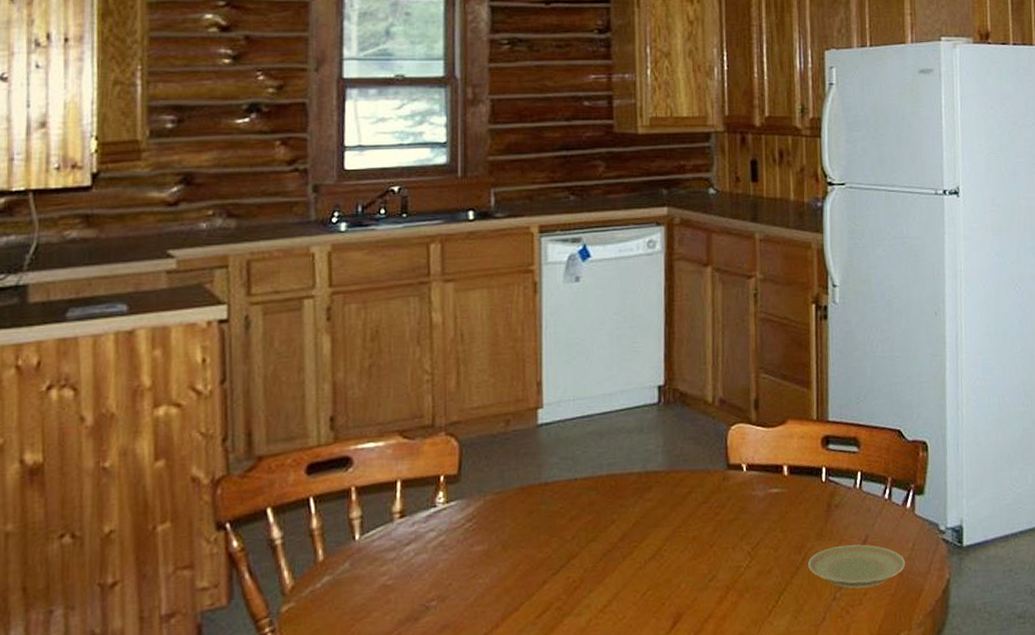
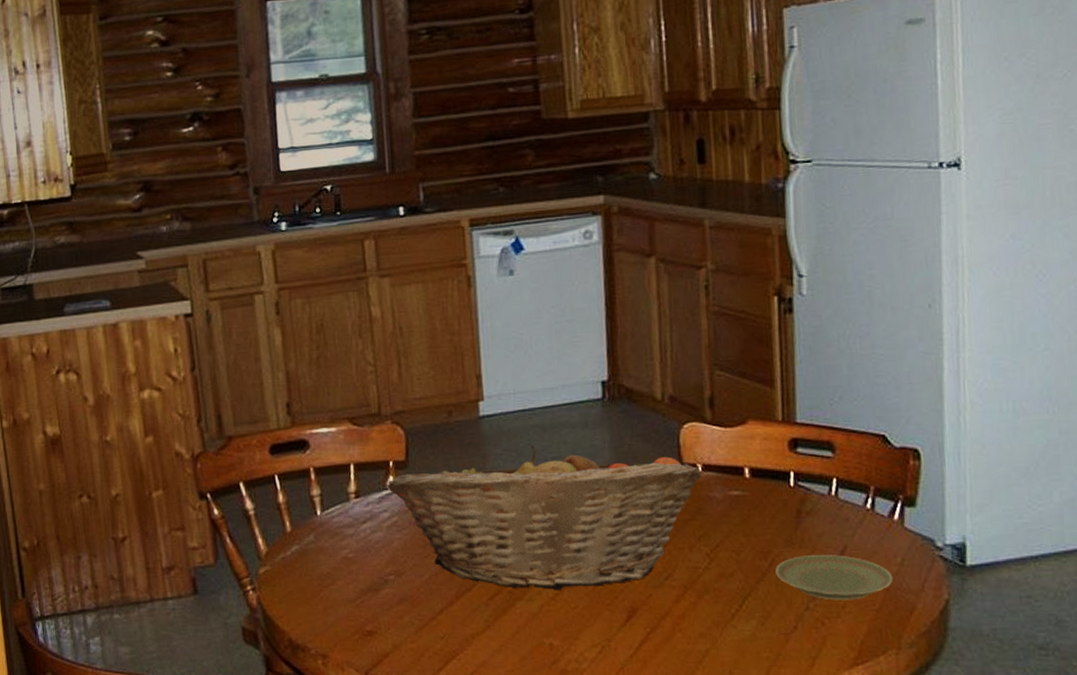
fruit basket: none [436,451,746,604] -> present [387,444,702,590]

